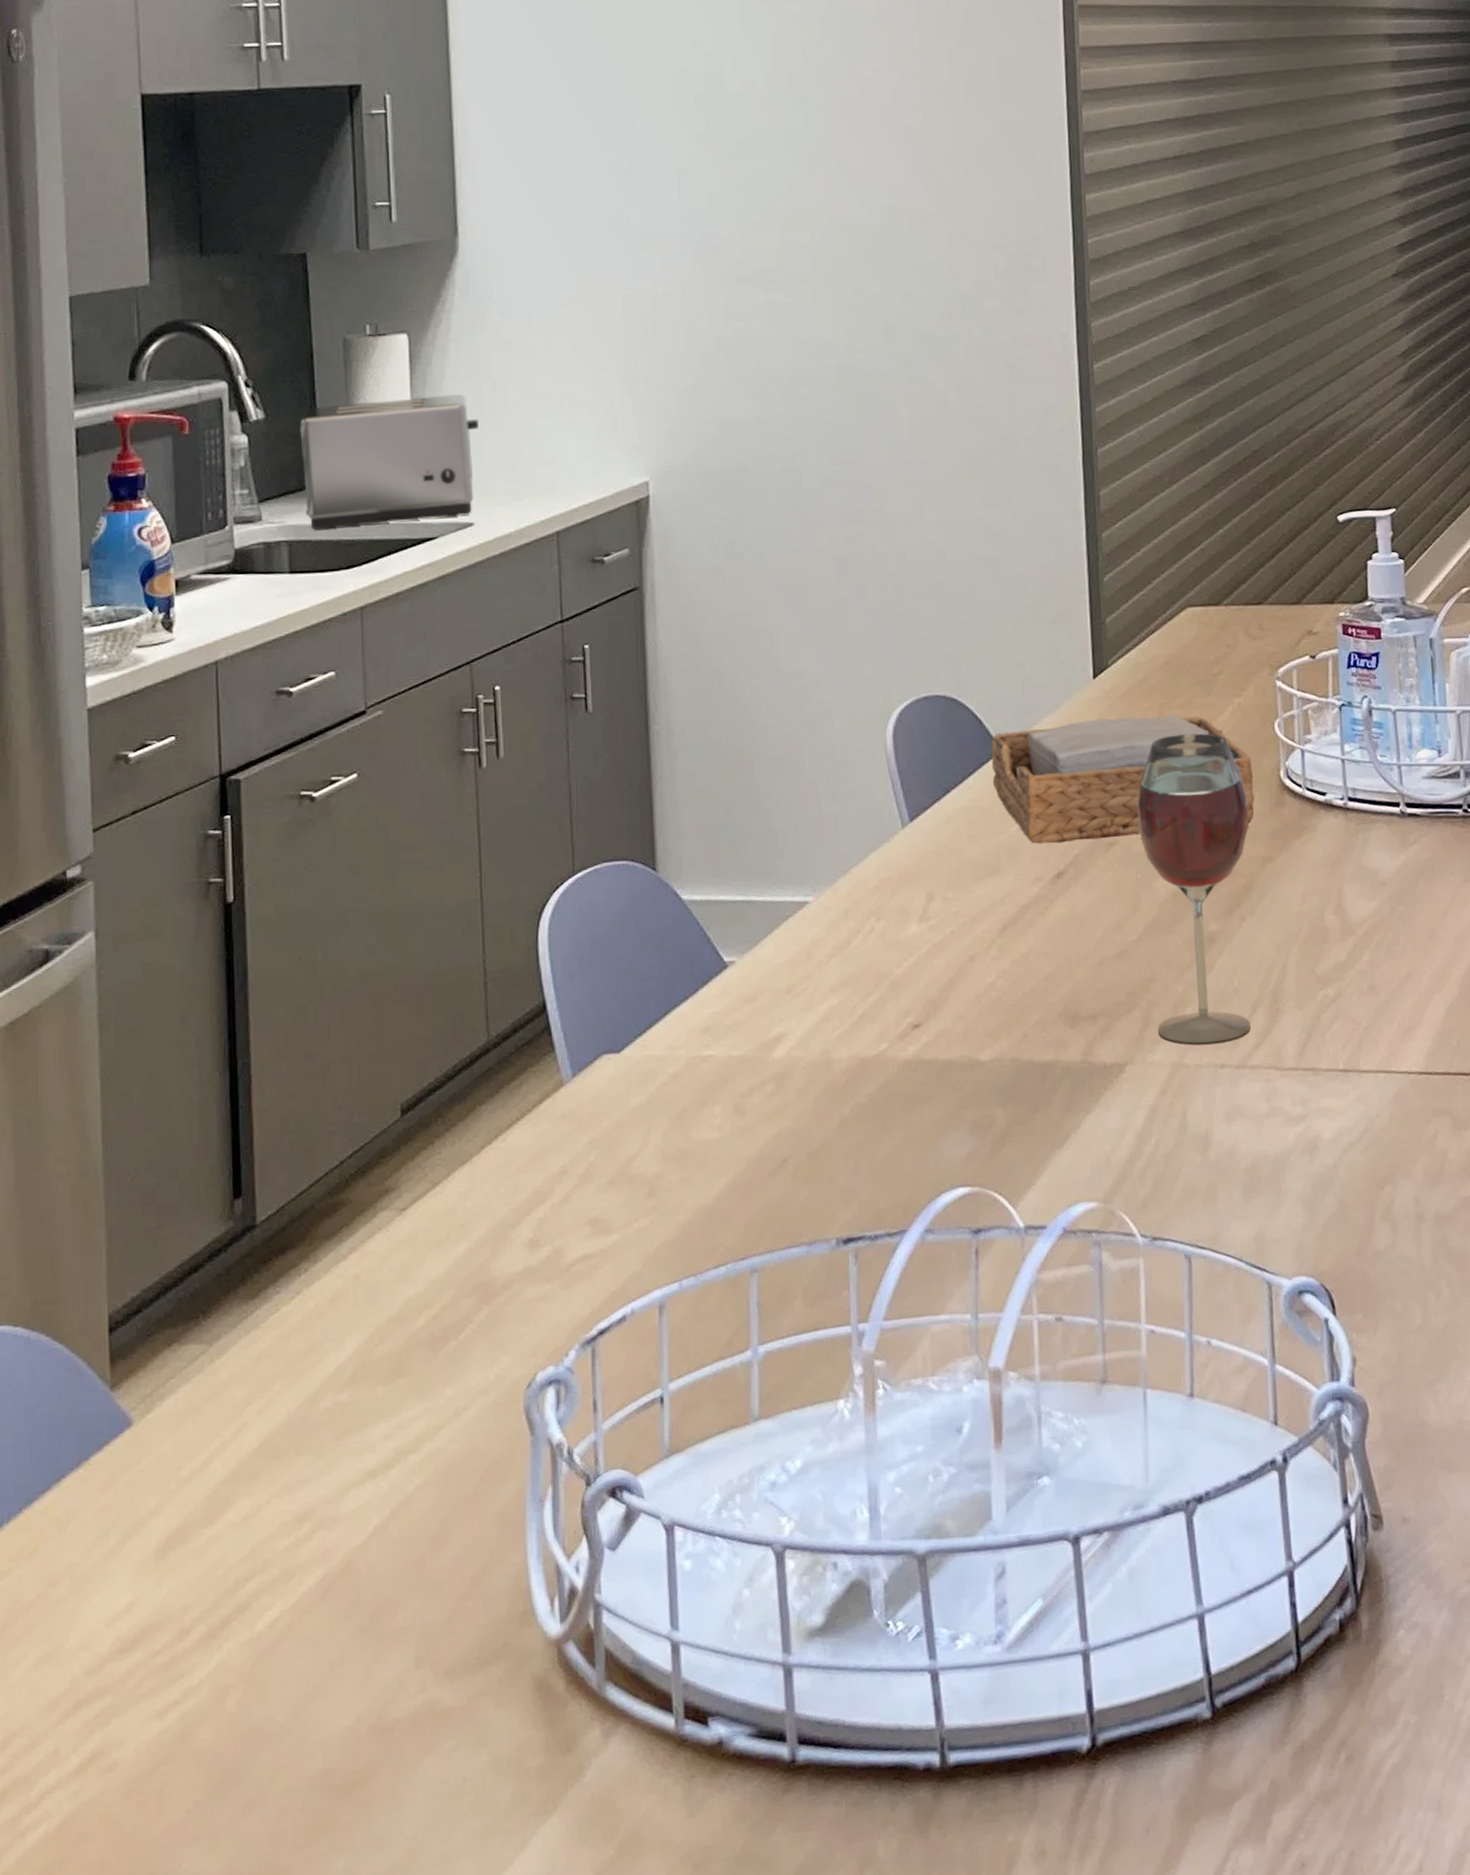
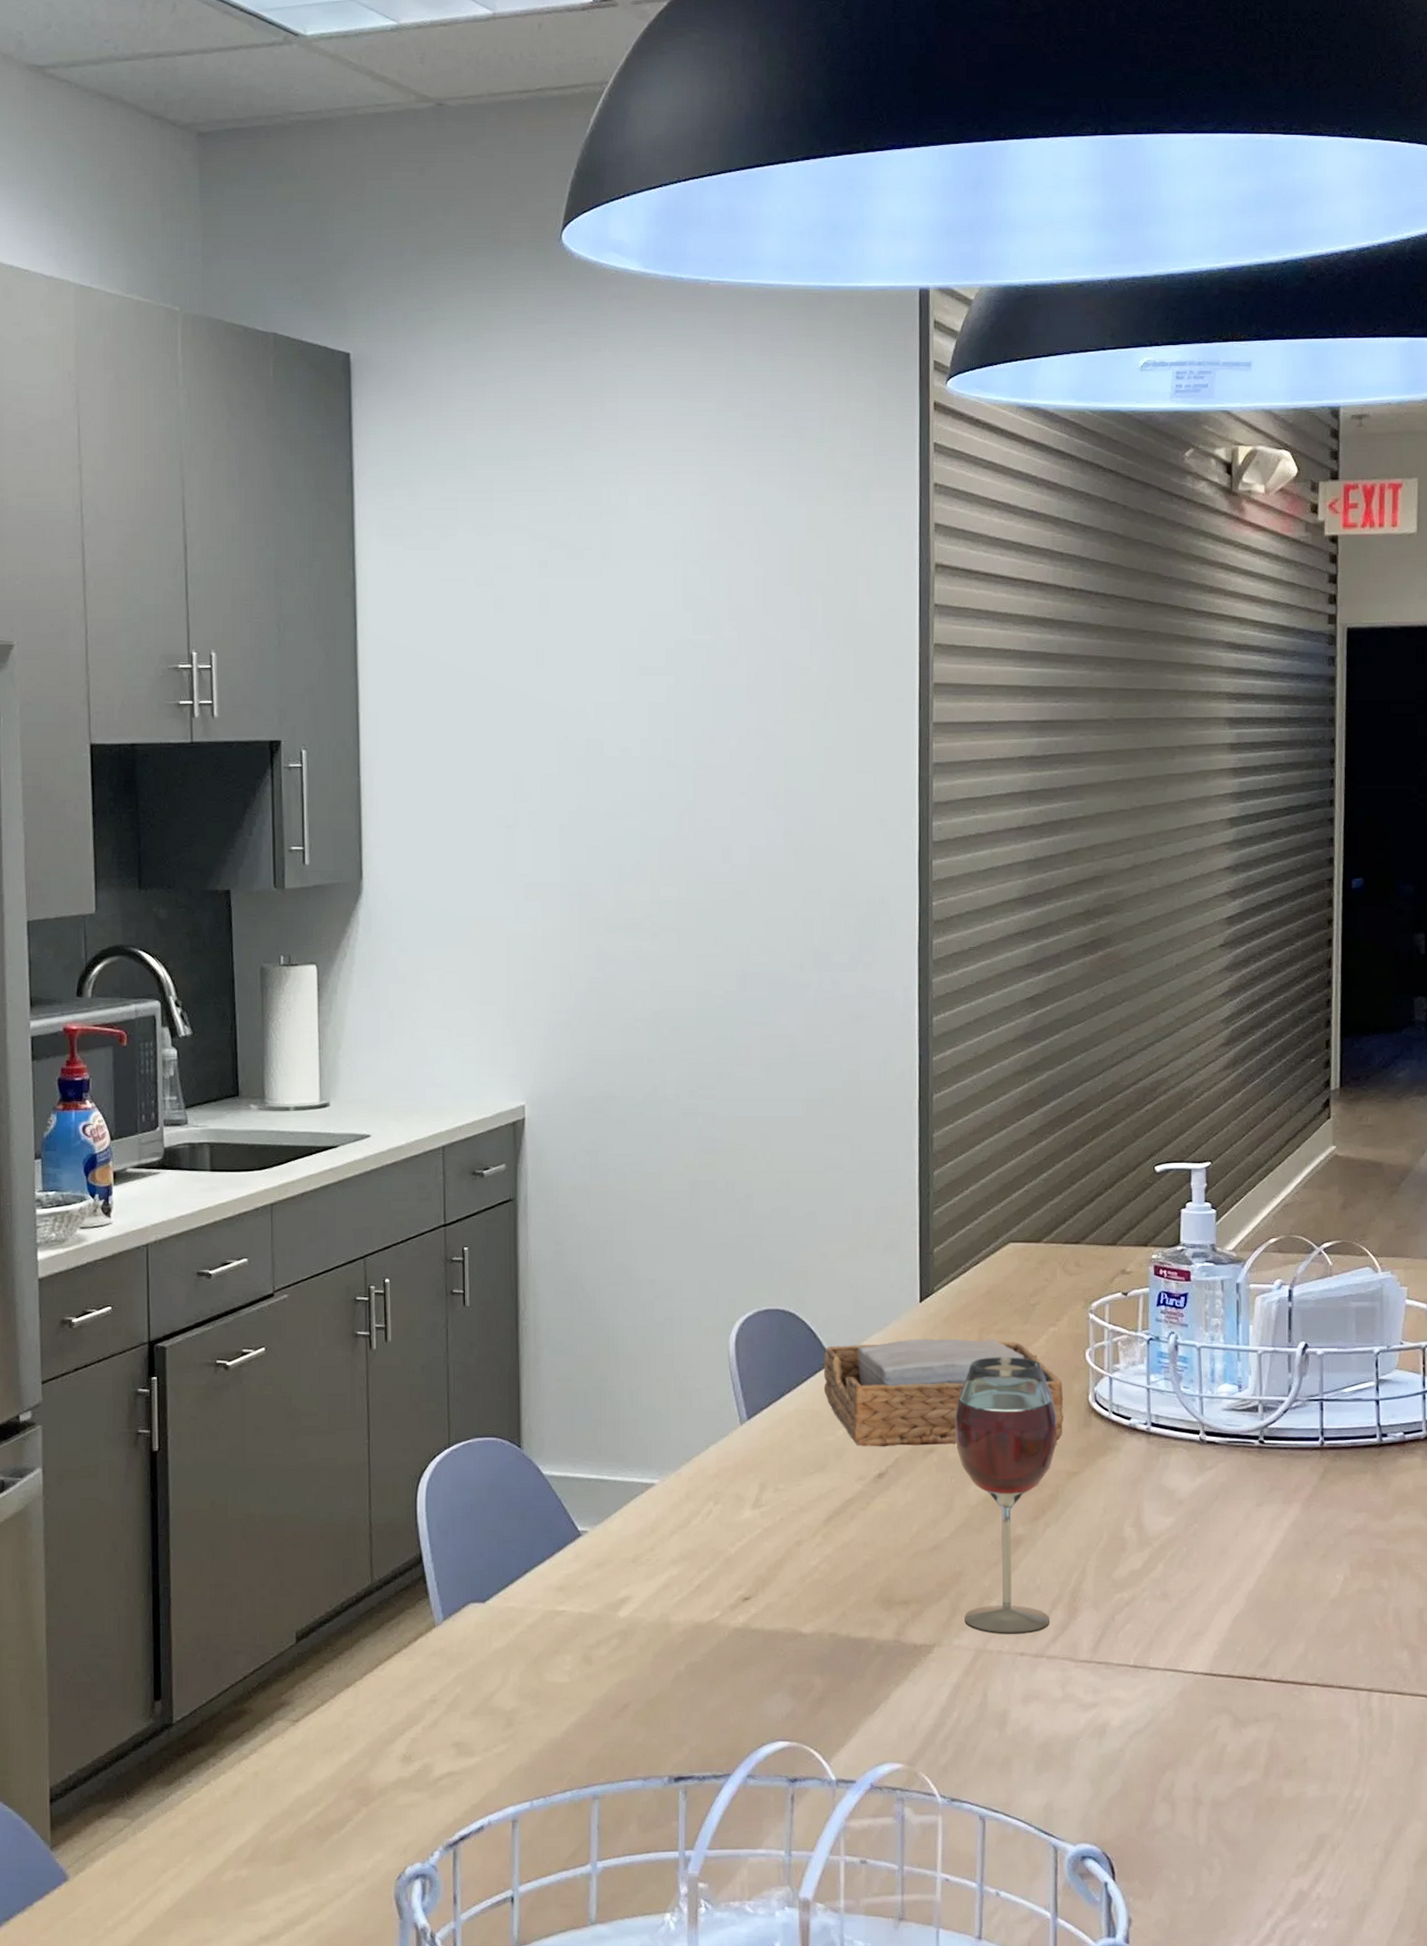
toaster: present [300,393,479,530] -> none [222,1020,377,1134]

